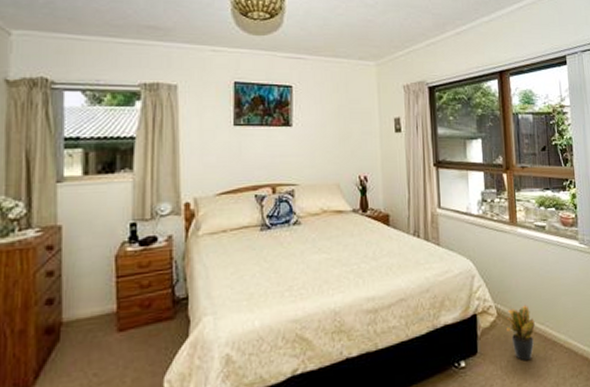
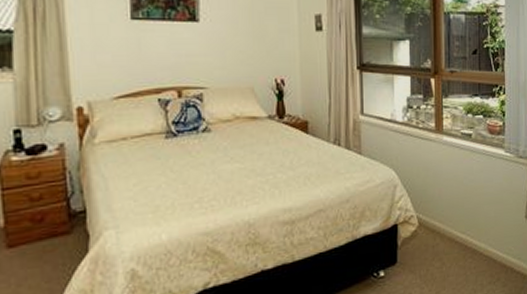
potted plant: present [507,305,535,361] -> none [427,214,456,270]

